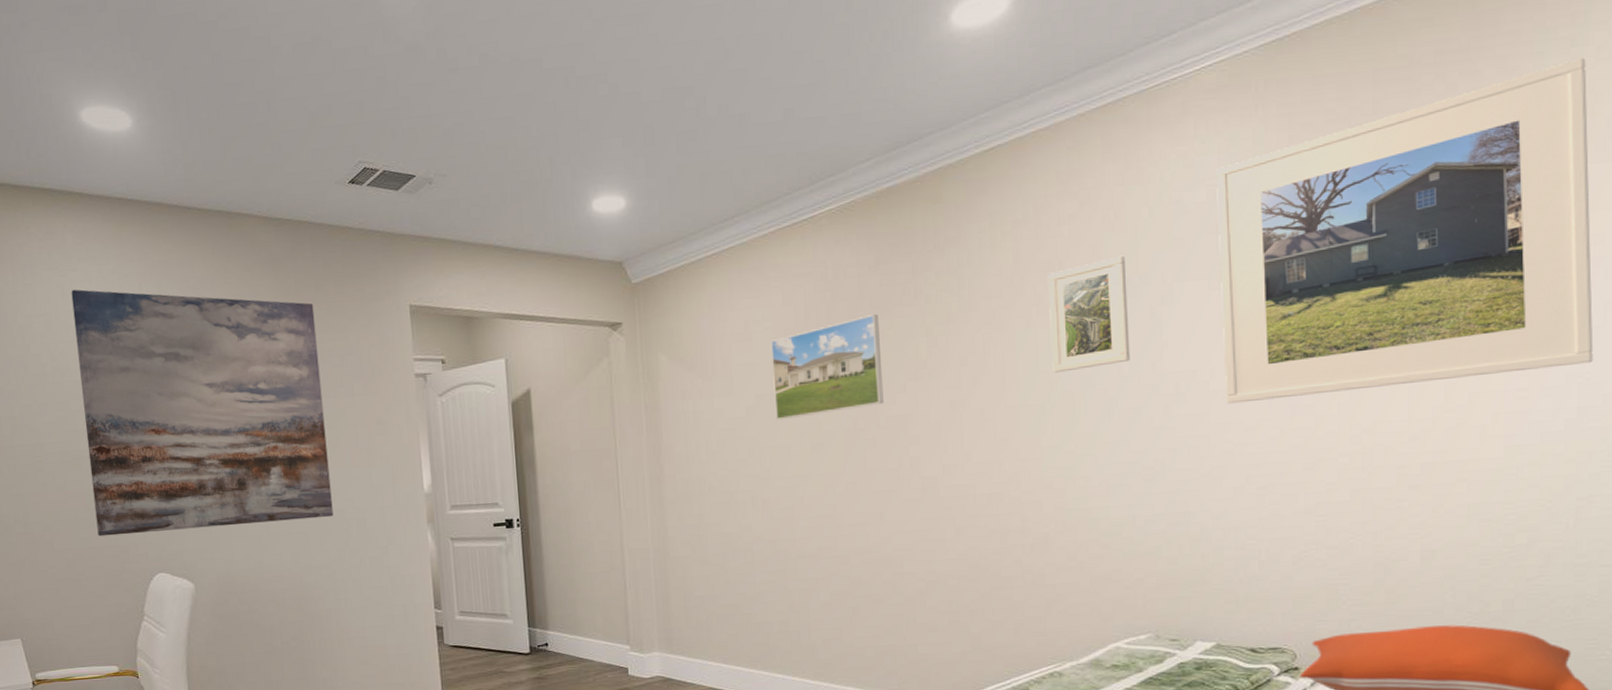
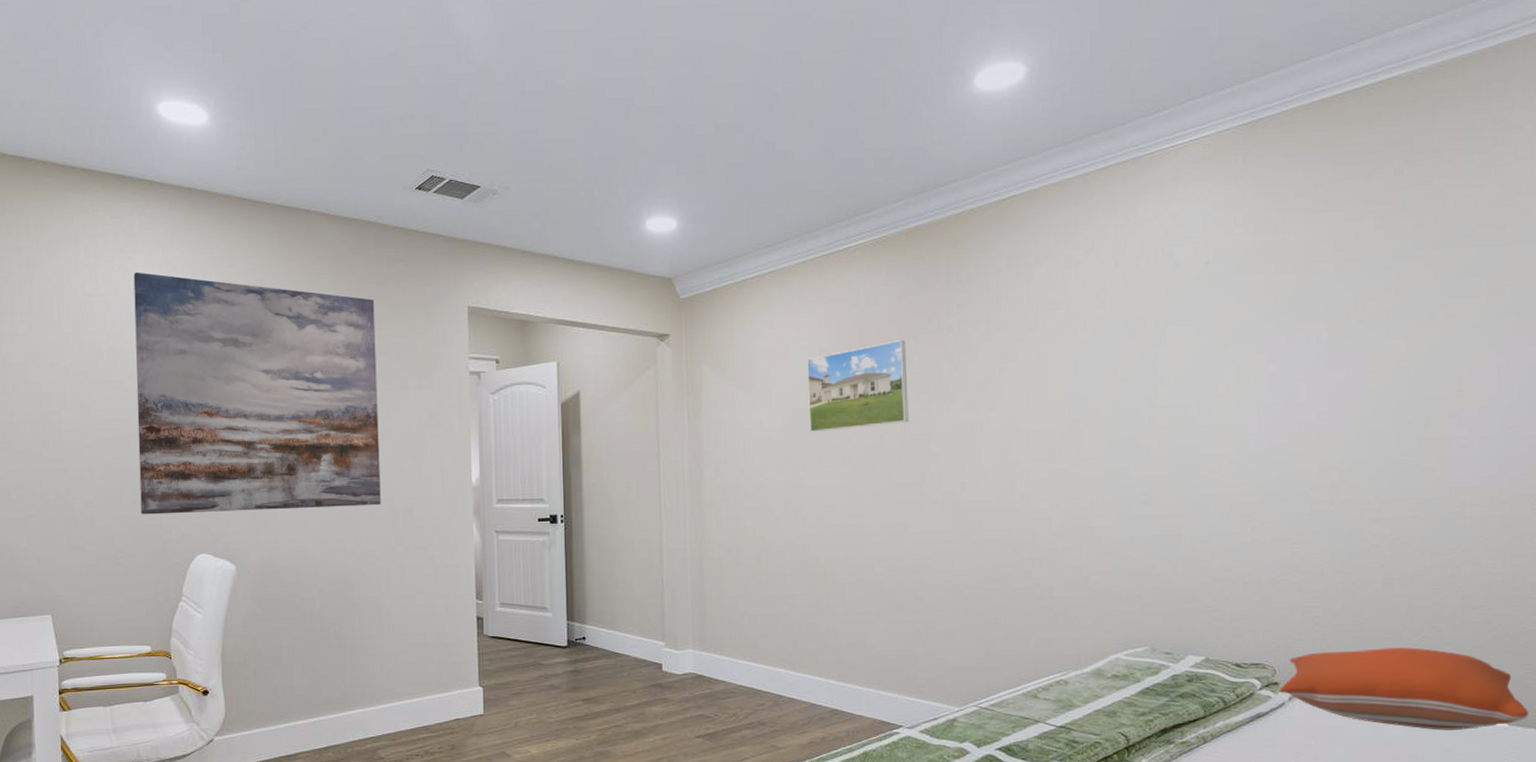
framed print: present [1047,255,1130,373] -> none [1056,300,1129,402]
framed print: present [1216,57,1594,404] -> none [1203,155,1521,438]

